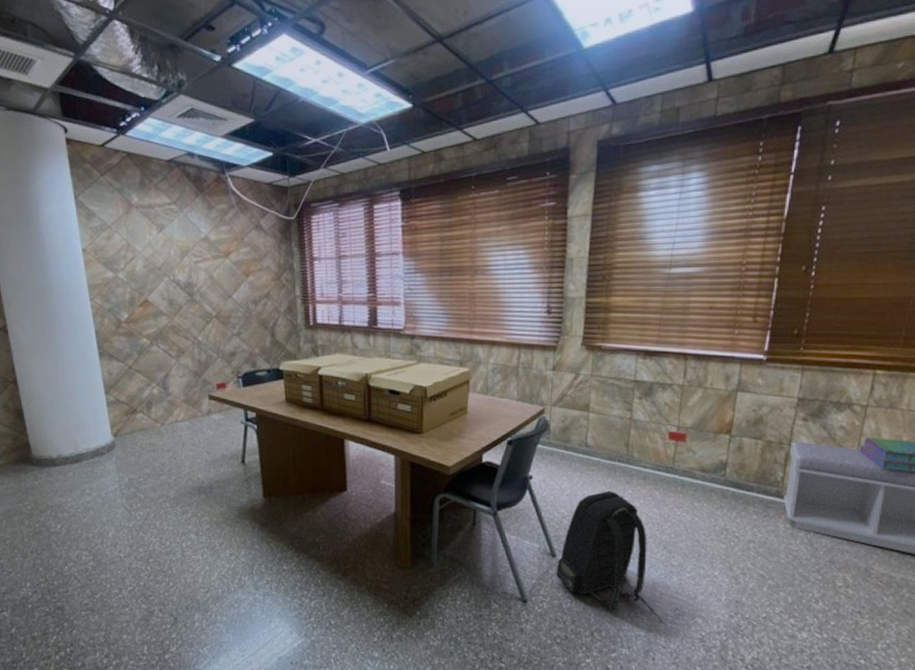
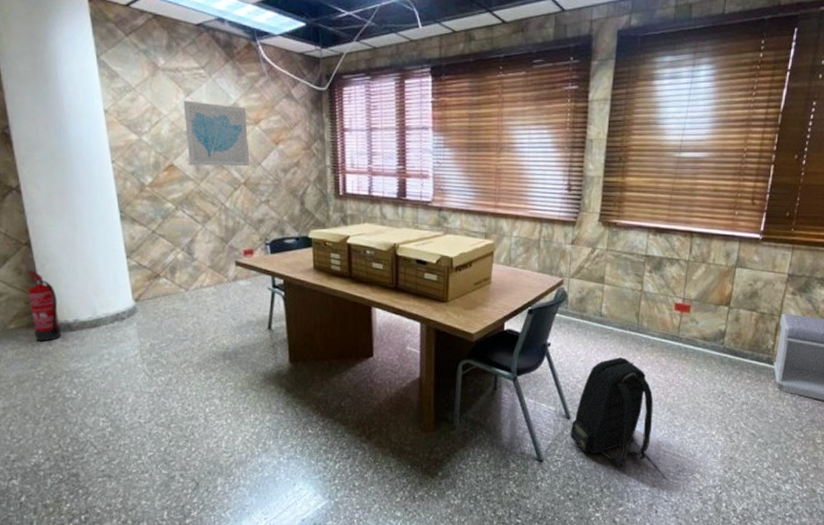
fire extinguisher: none [14,408,47,477] -> present [27,271,62,342]
wall art: none [156,236,221,301] -> present [183,100,250,167]

